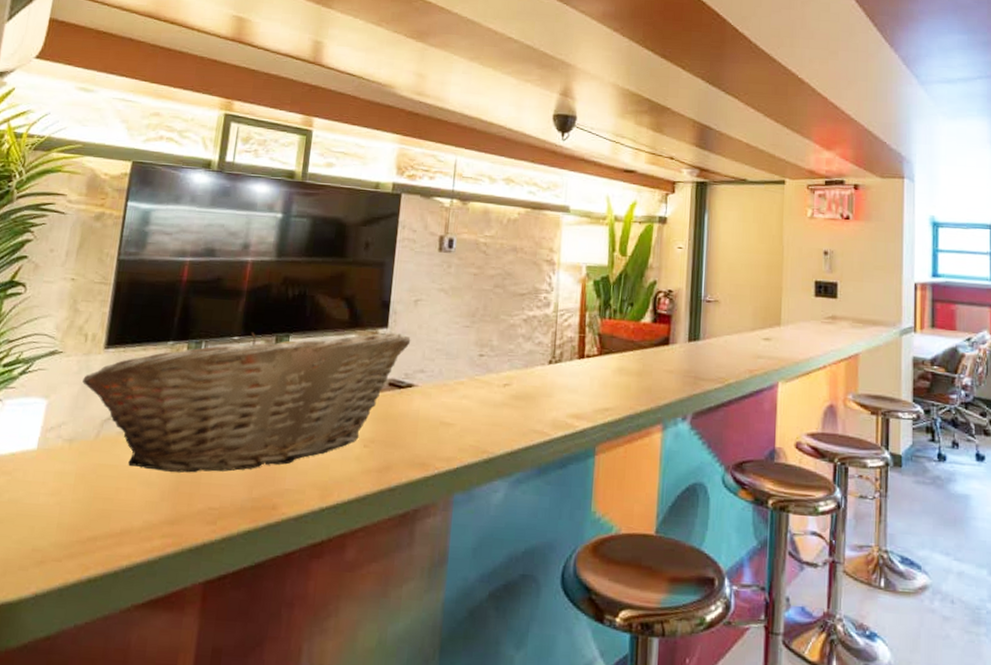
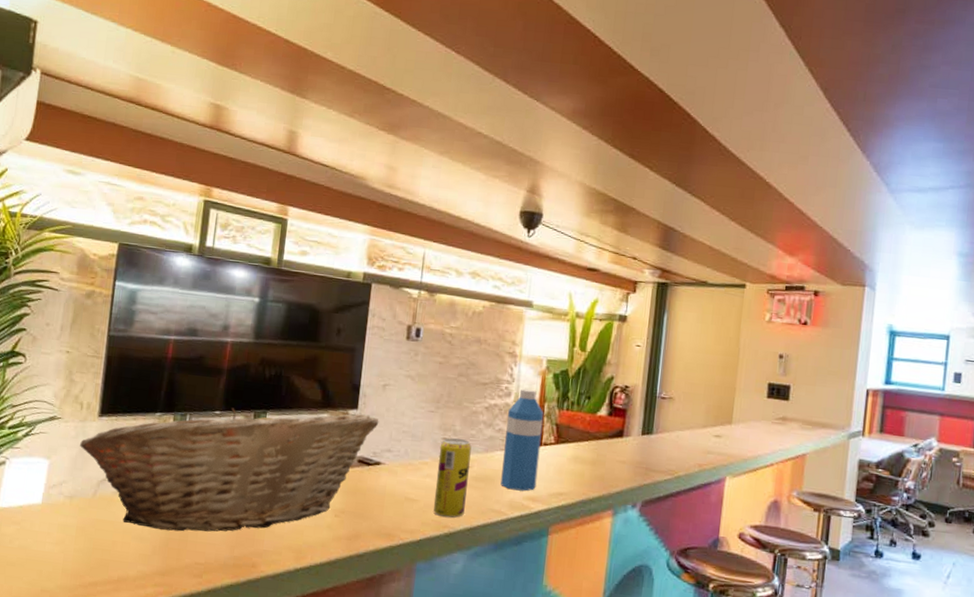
beverage can: none [471,354,510,442] -> present [434,438,472,518]
water bottle: none [542,298,586,409] -> present [500,388,544,492]

